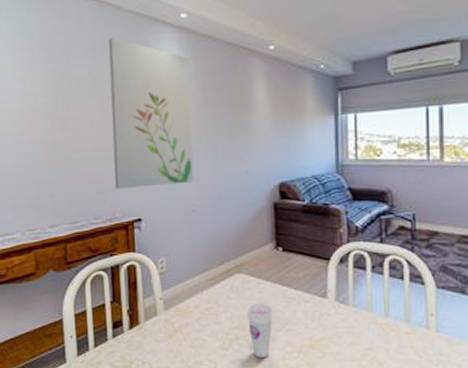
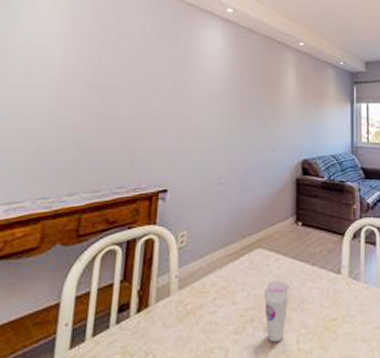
wall art: present [109,37,194,190] -> none [144,20,231,159]

